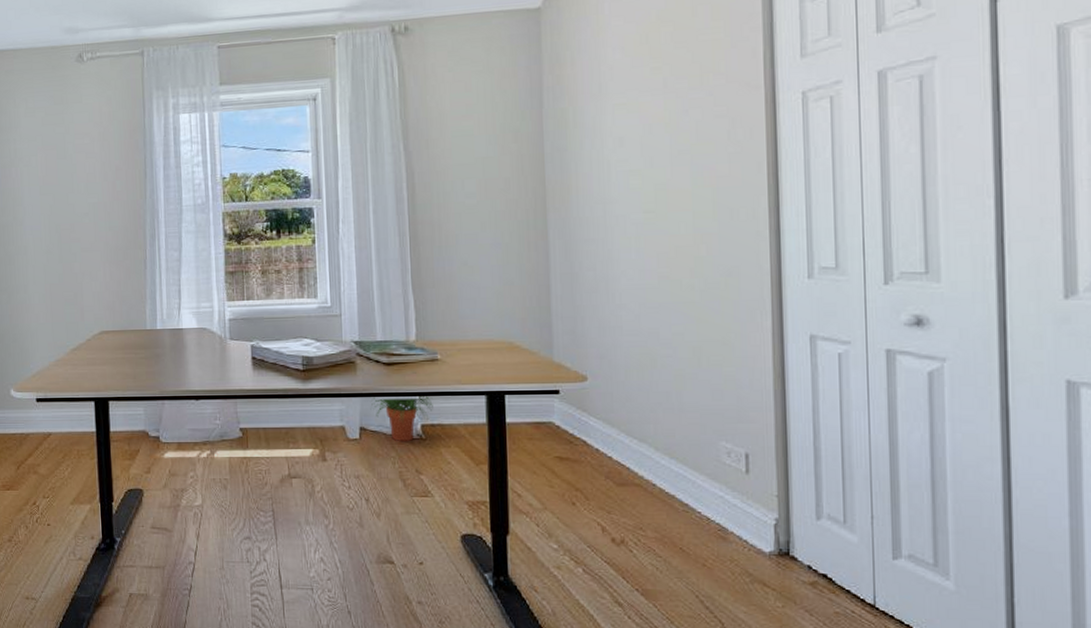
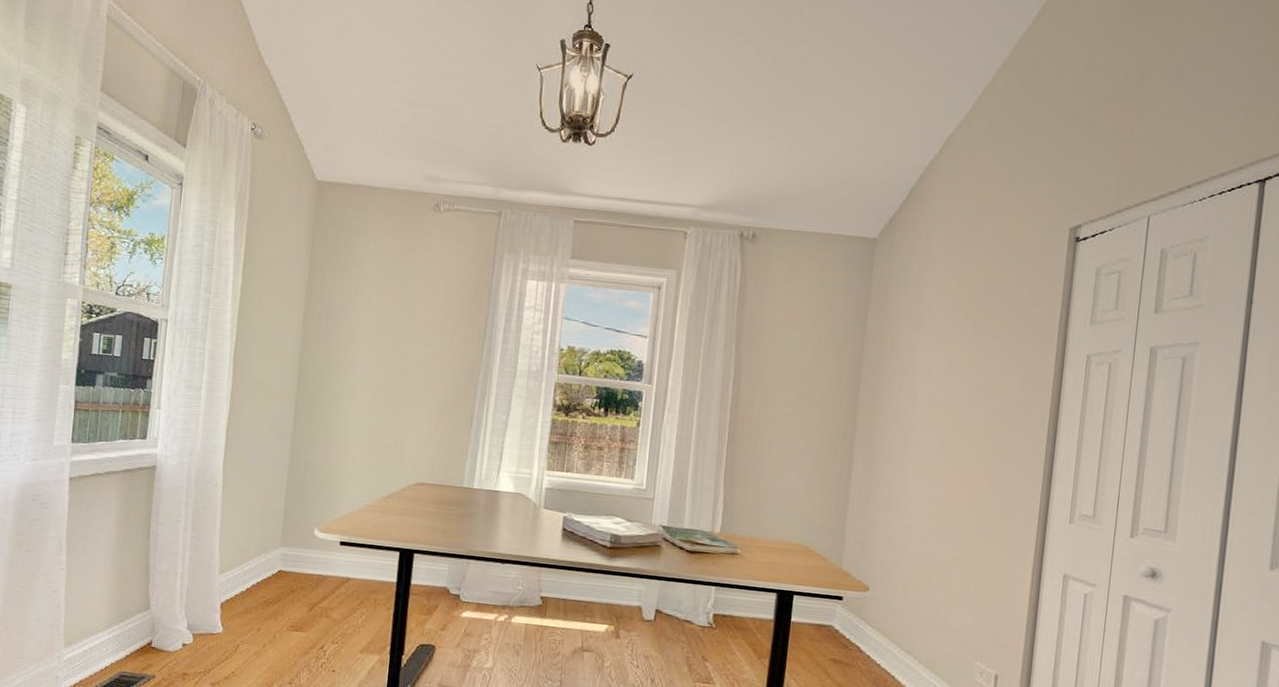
potted plant: present [370,396,433,442] -> none [668,582,727,629]

